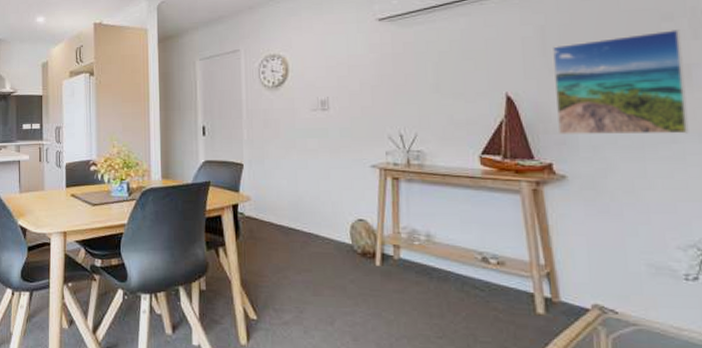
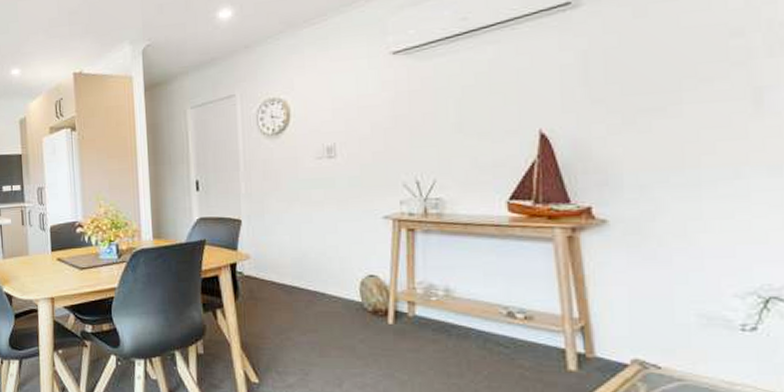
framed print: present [553,29,689,136] -> none [597,47,756,175]

